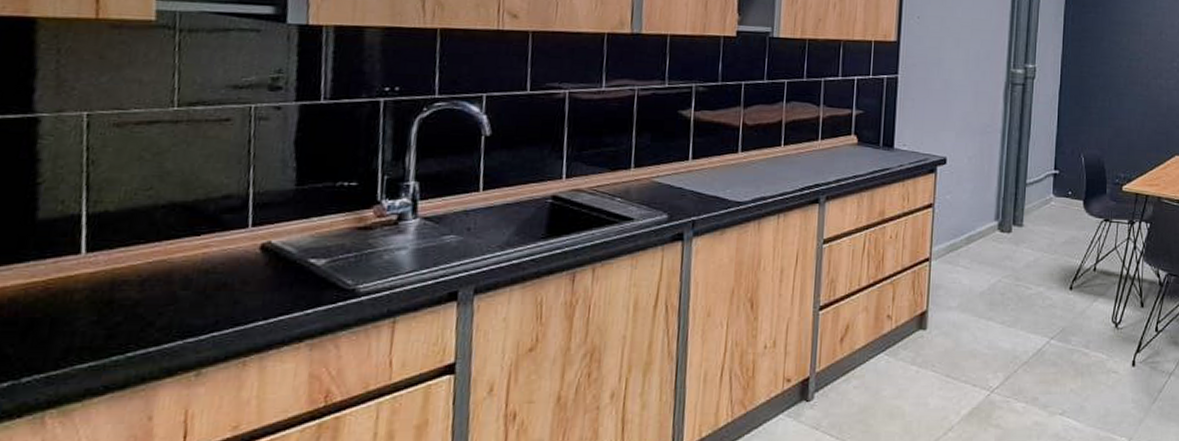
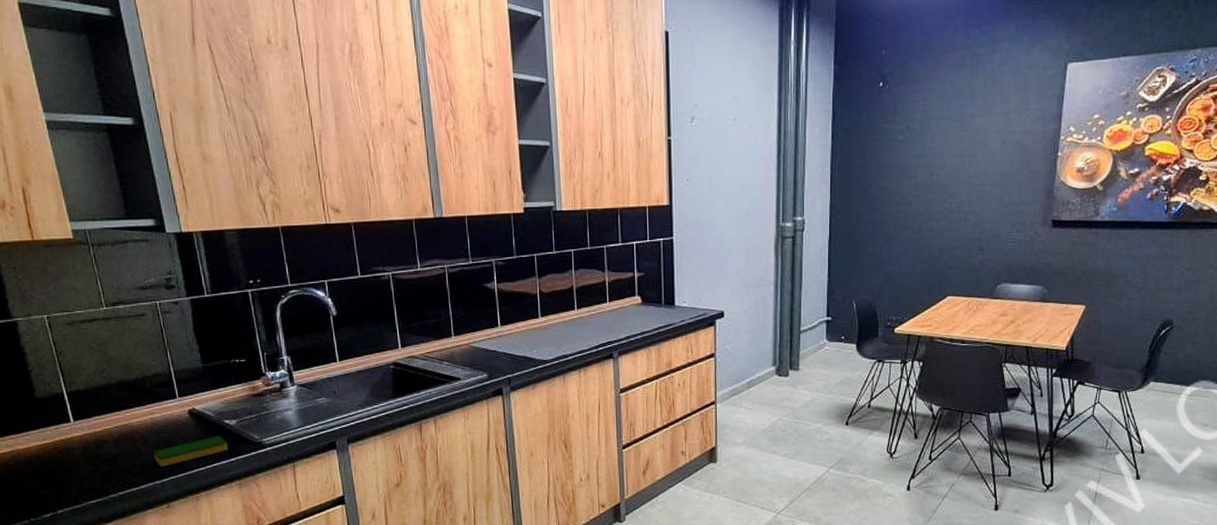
dish sponge: none [194,279,307,319] -> present [154,435,228,467]

